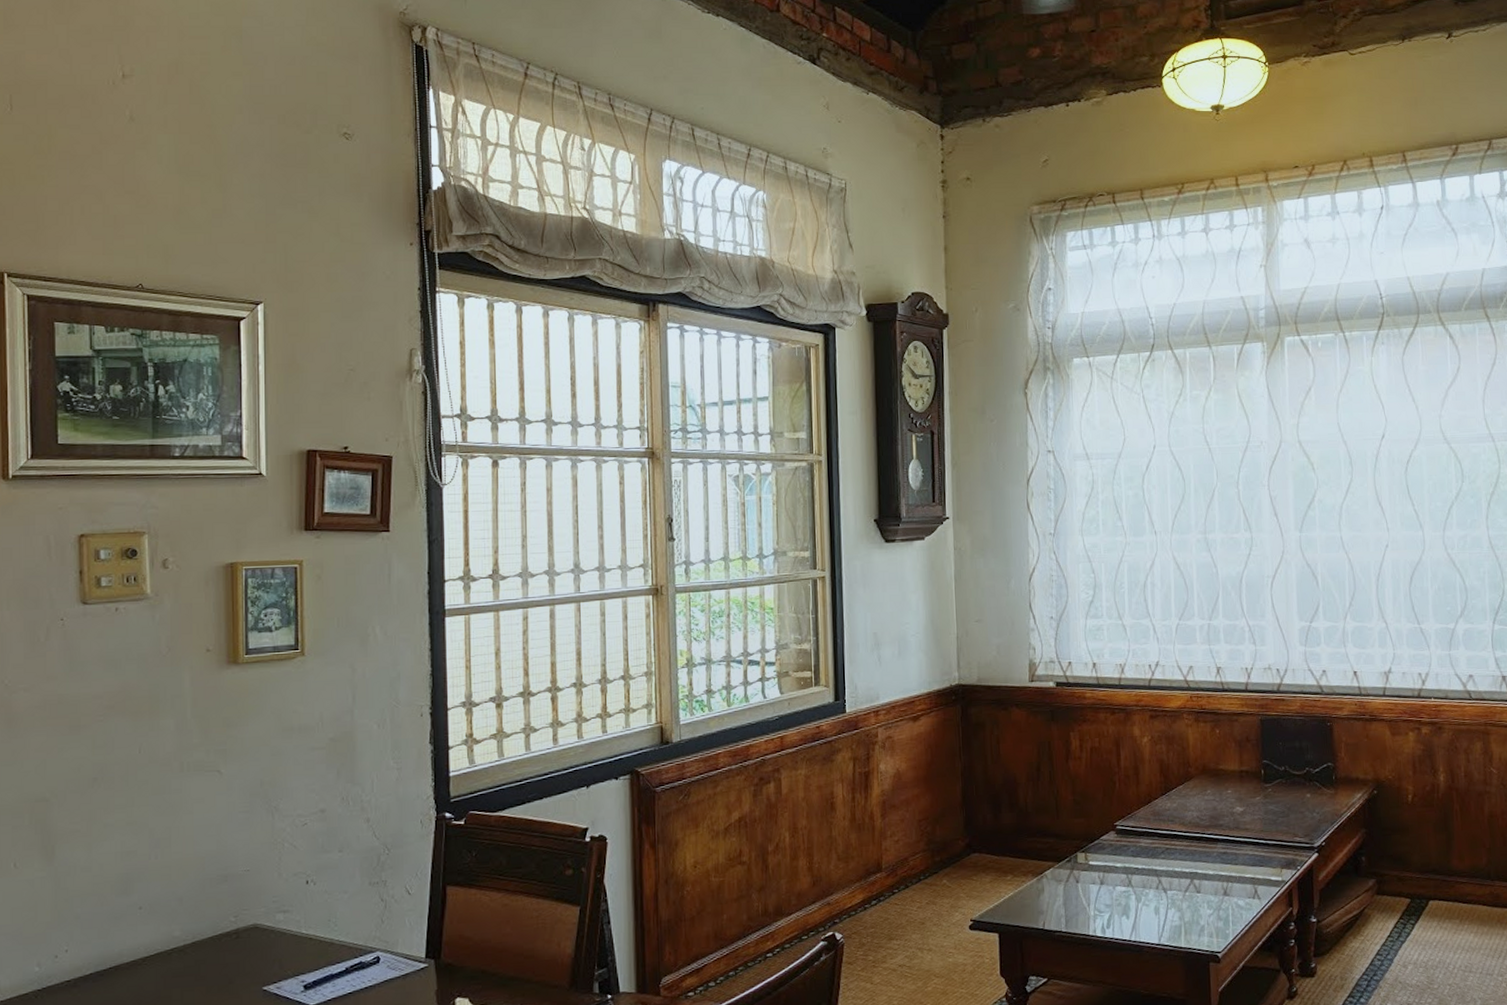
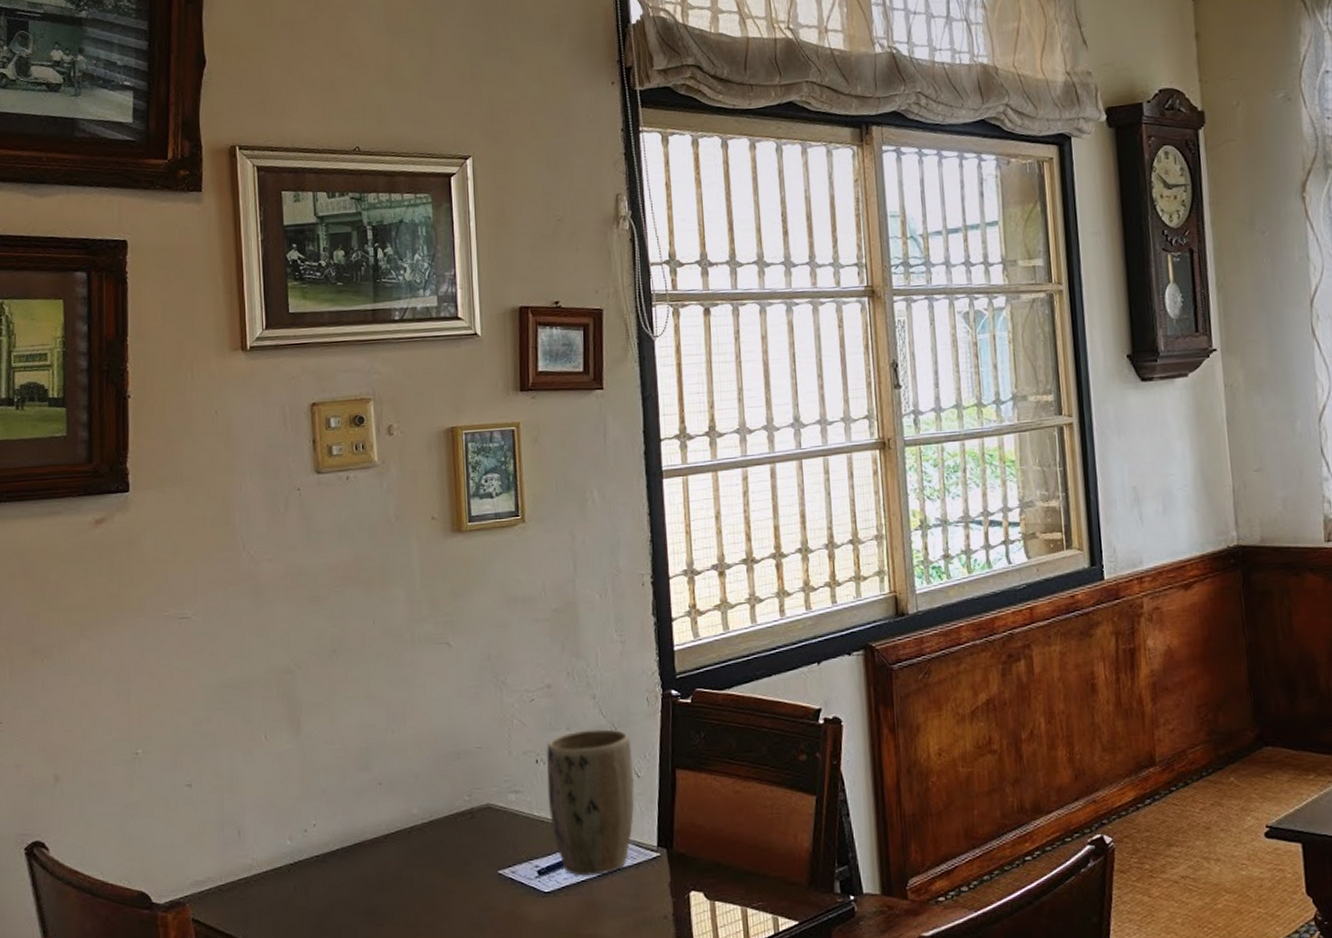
plant pot: none [317,850,406,989] -> present [547,729,635,876]

